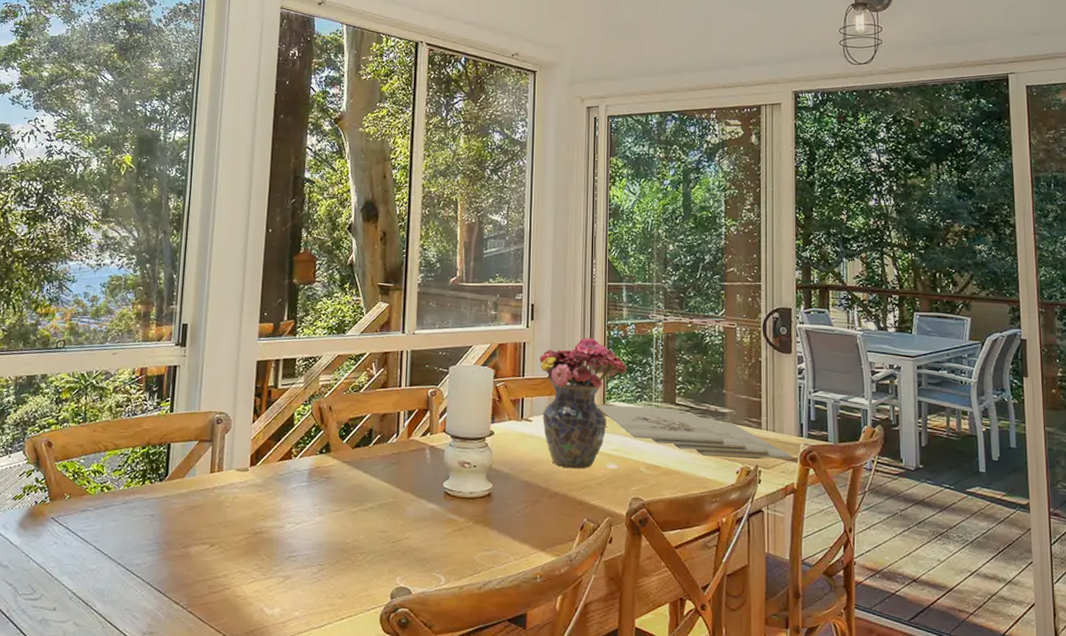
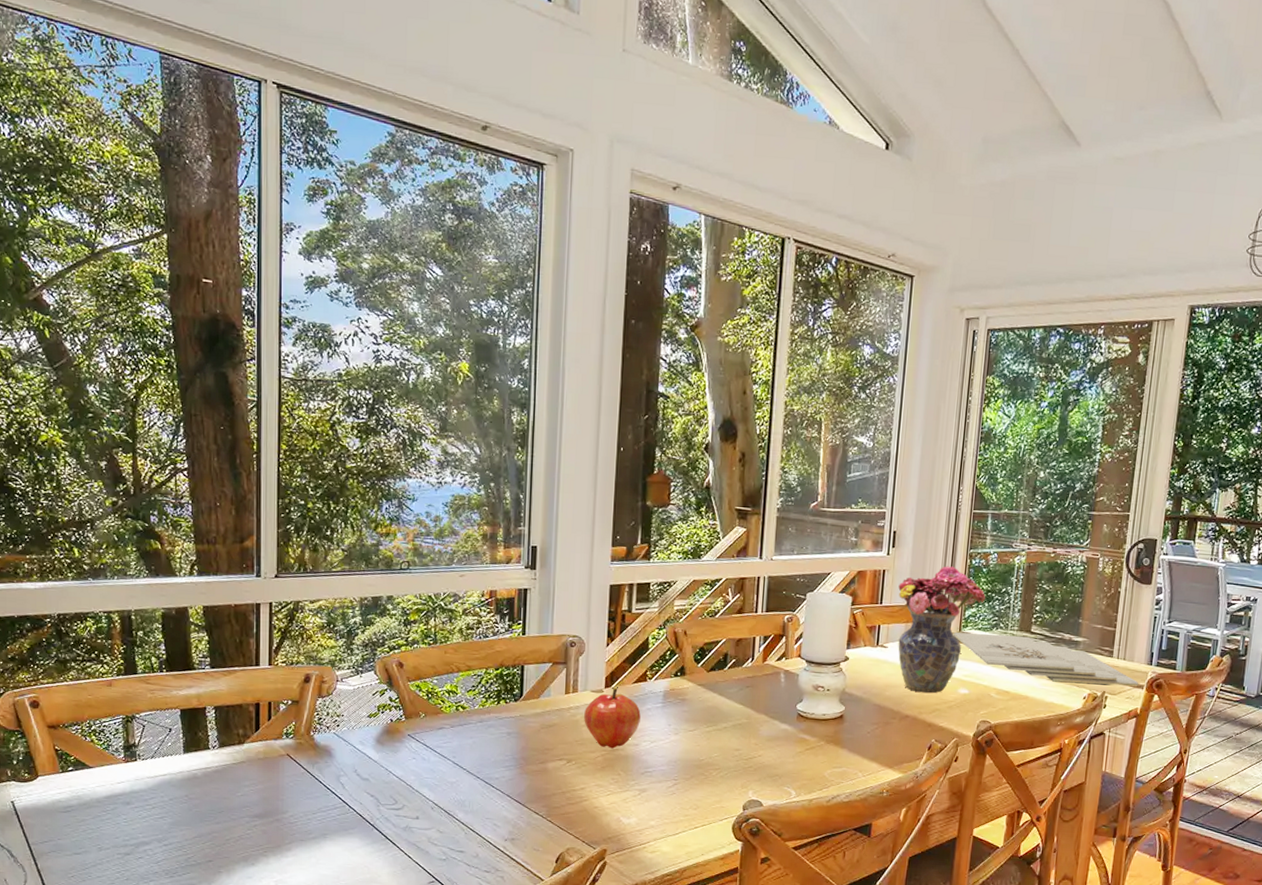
fruit: none [228,465,286,531] -> present [584,687,641,749]

